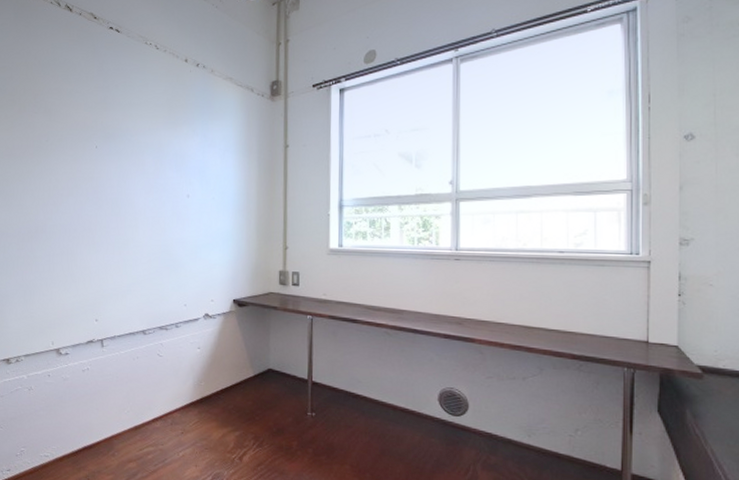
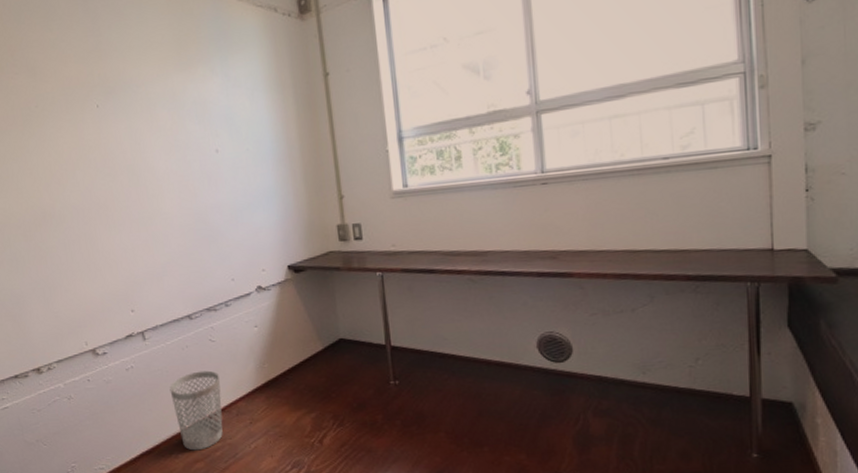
wastebasket: none [117,380,162,452] -> present [169,370,223,451]

